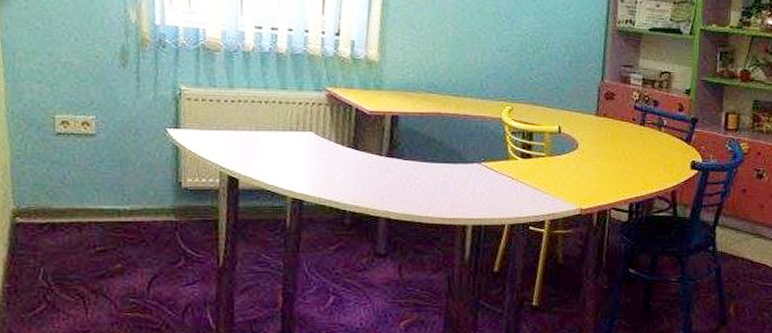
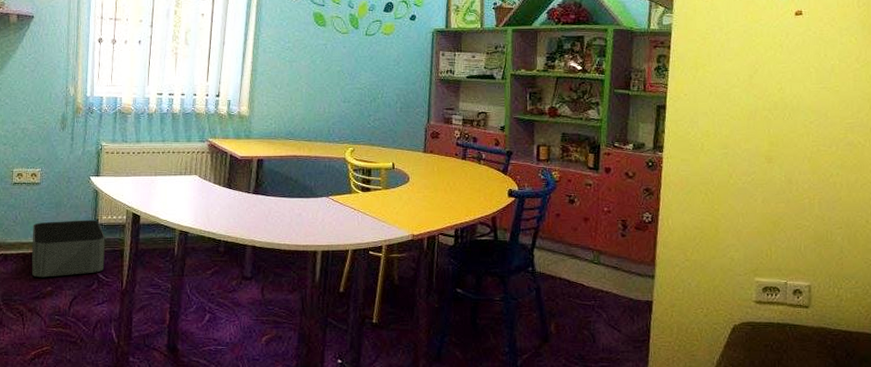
storage bin: none [89,182,193,252] -> present [31,220,105,278]

